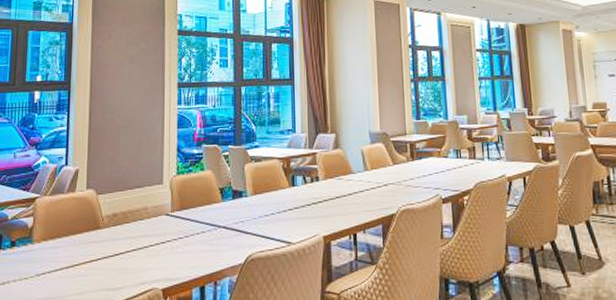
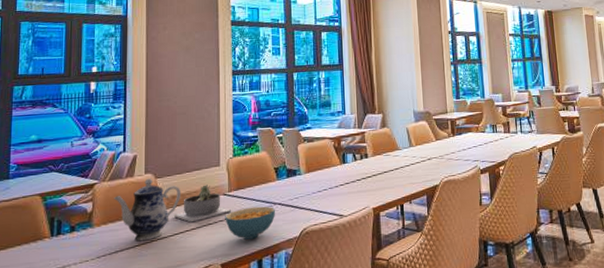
teapot: none [54,194,123,261] -> present [113,178,182,242]
succulent planter: none [114,203,174,243] -> present [173,185,232,223]
cereal bowl: none [167,229,220,264] -> present [225,206,276,240]

